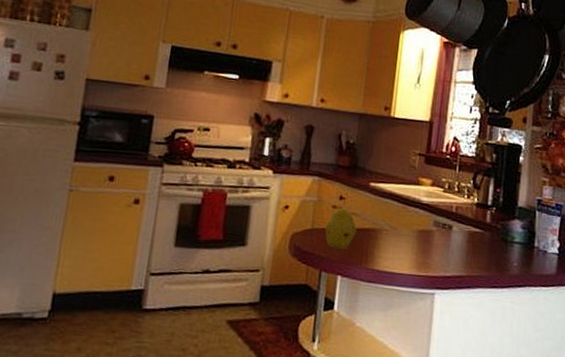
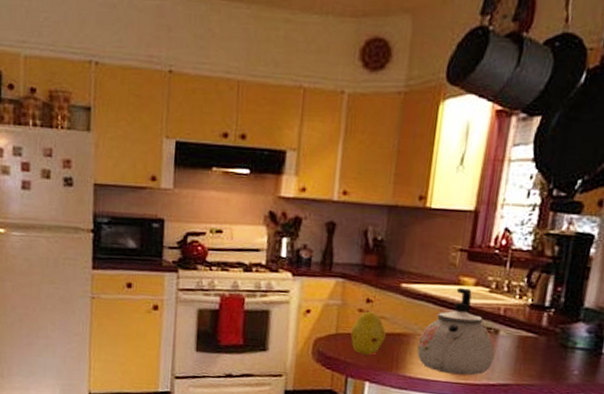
kettle: none [384,188,450,269] -> present [417,288,495,376]

